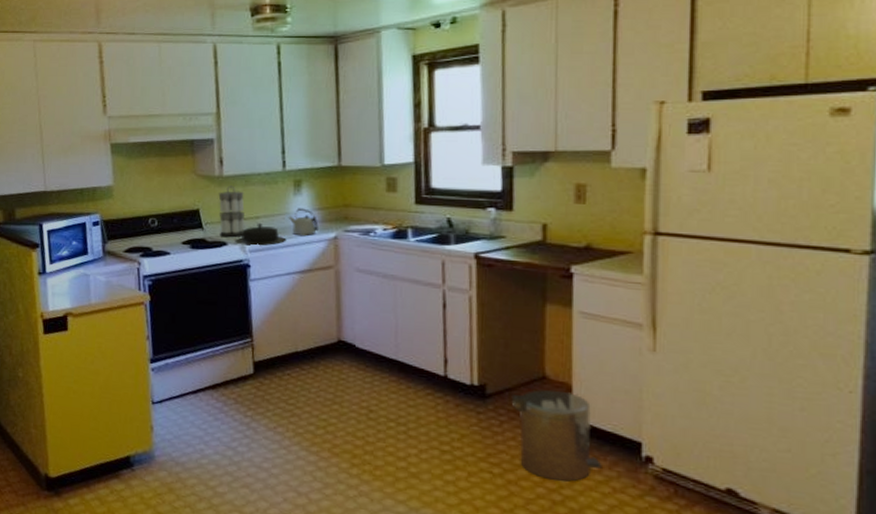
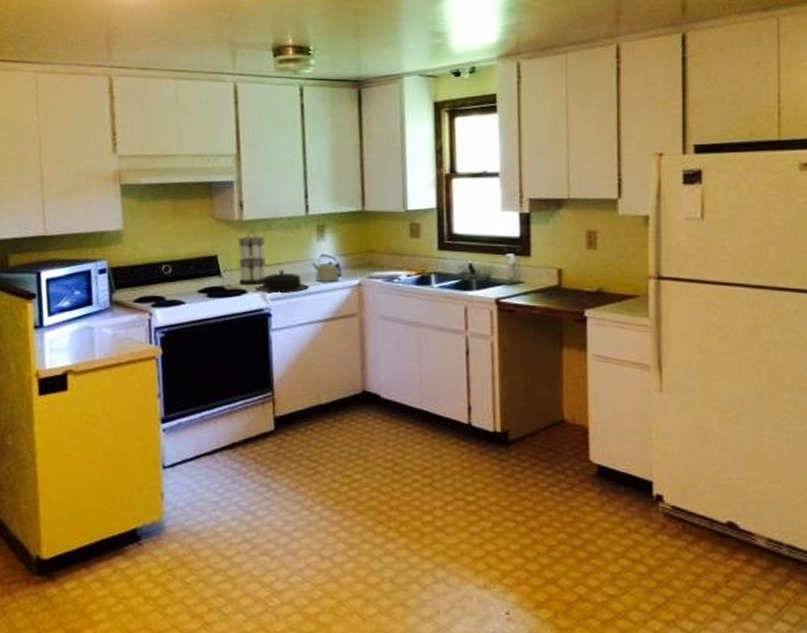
trash can: present [511,389,602,482] -> none [532,433,618,526]

